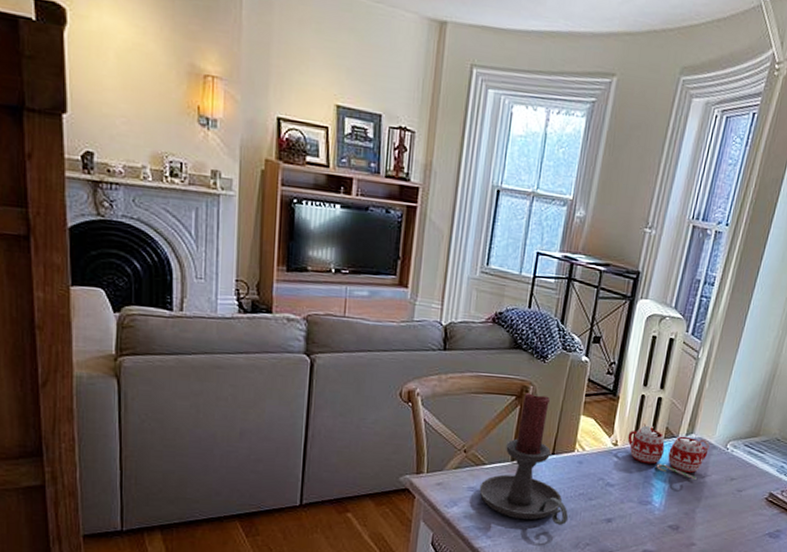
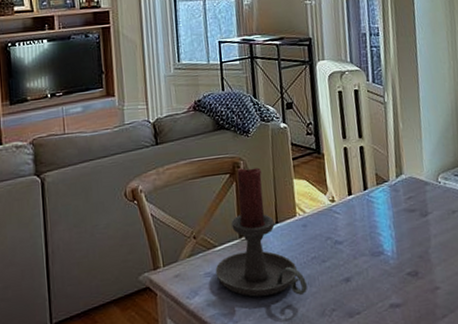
mug: present [627,423,710,481] -> none [342,174,422,221]

